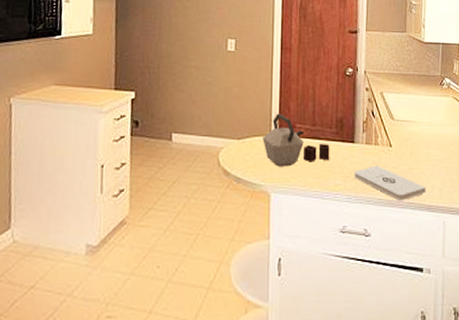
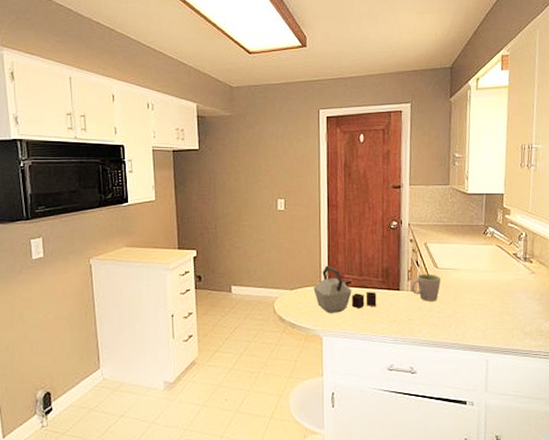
notepad: present [353,165,426,200] -> none [399,310,469,341]
mug: none [367,125,397,155] -> present [412,274,441,301]

